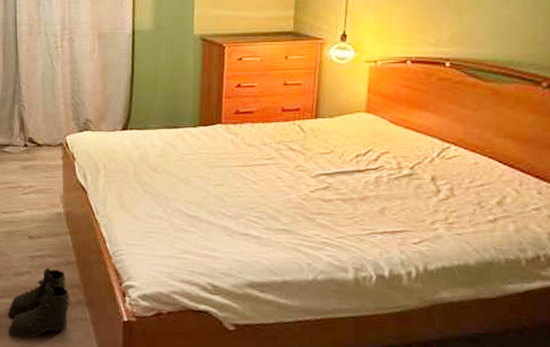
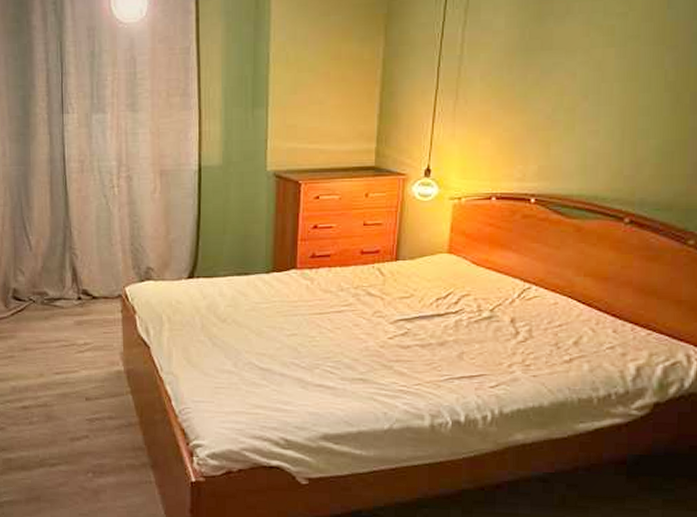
boots: present [8,268,71,340] -> none [65,430,134,508]

